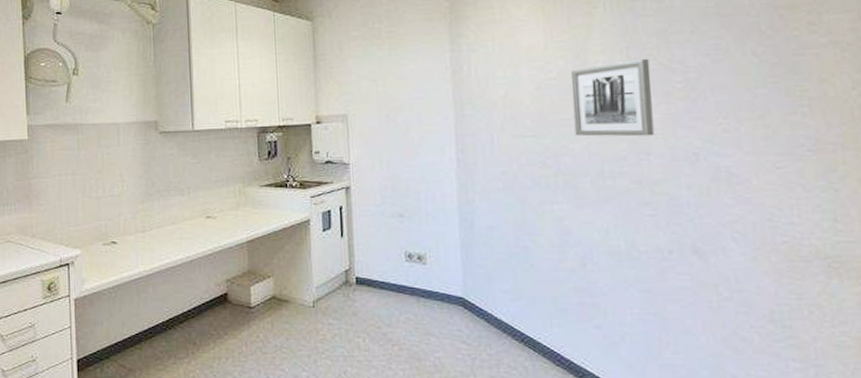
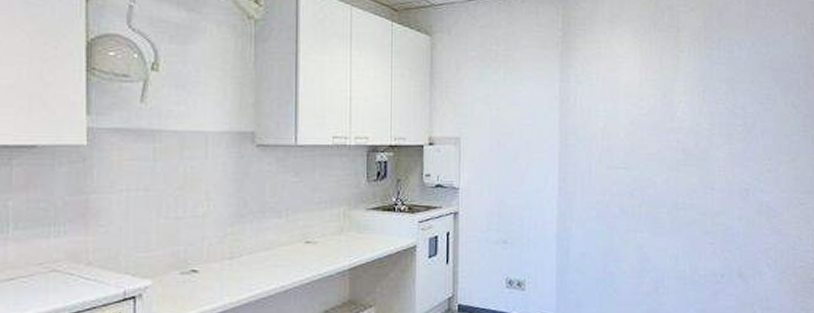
wall art: present [571,59,654,137] -> none [658,103,719,173]

